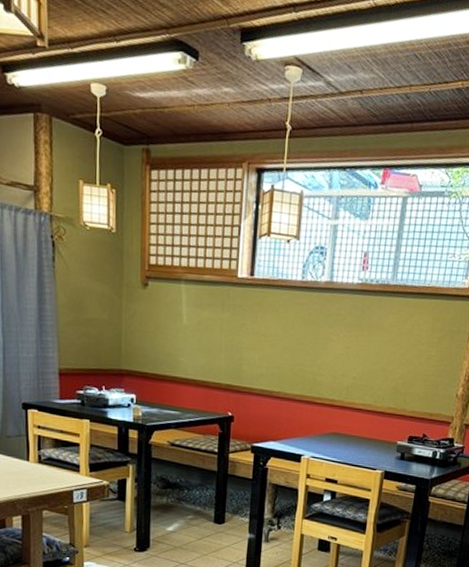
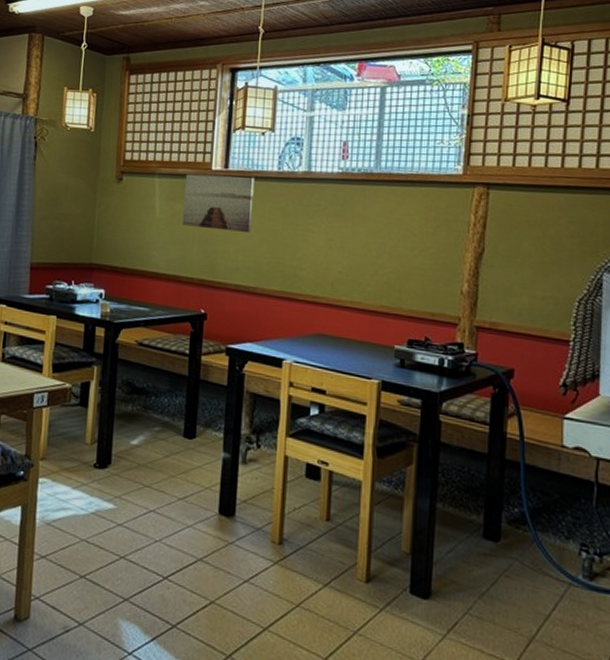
wall art: none [209,280,279,340] -> present [182,174,255,232]

